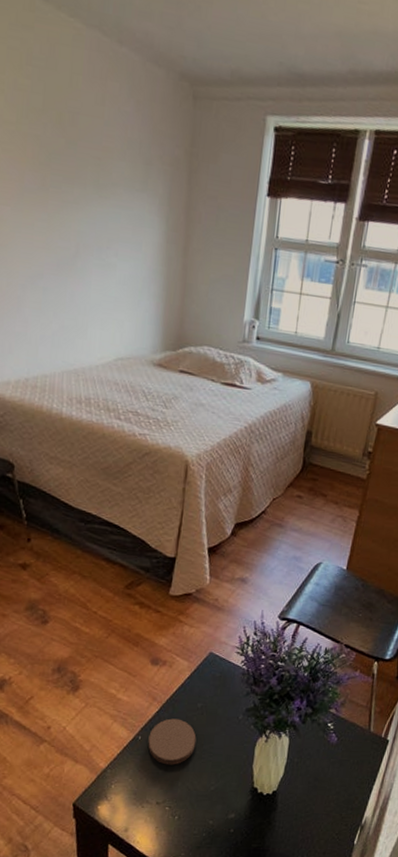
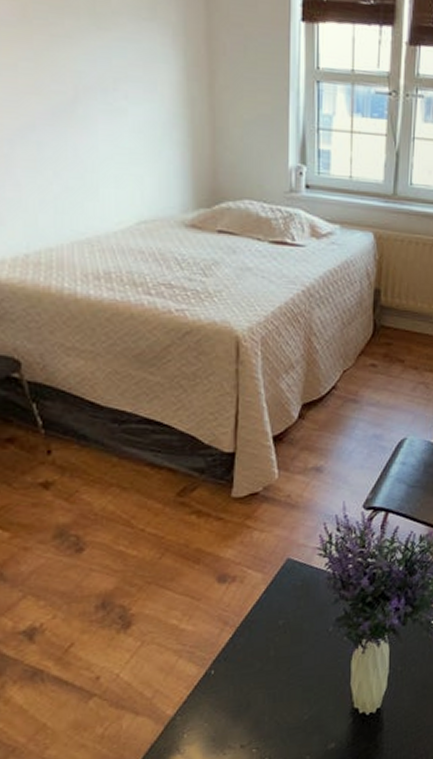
coaster: present [147,718,197,765] -> none [223,642,281,700]

